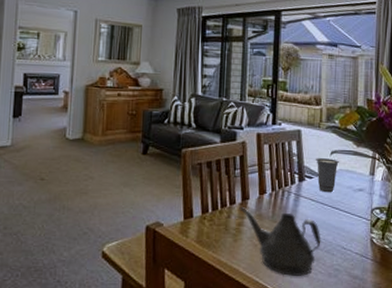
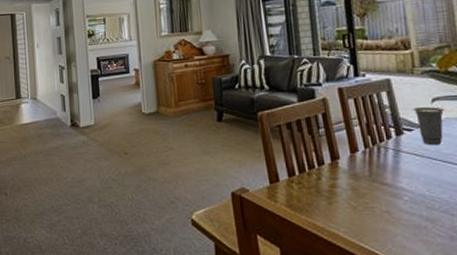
teapot: present [239,207,321,276] -> none [329,168,435,240]

